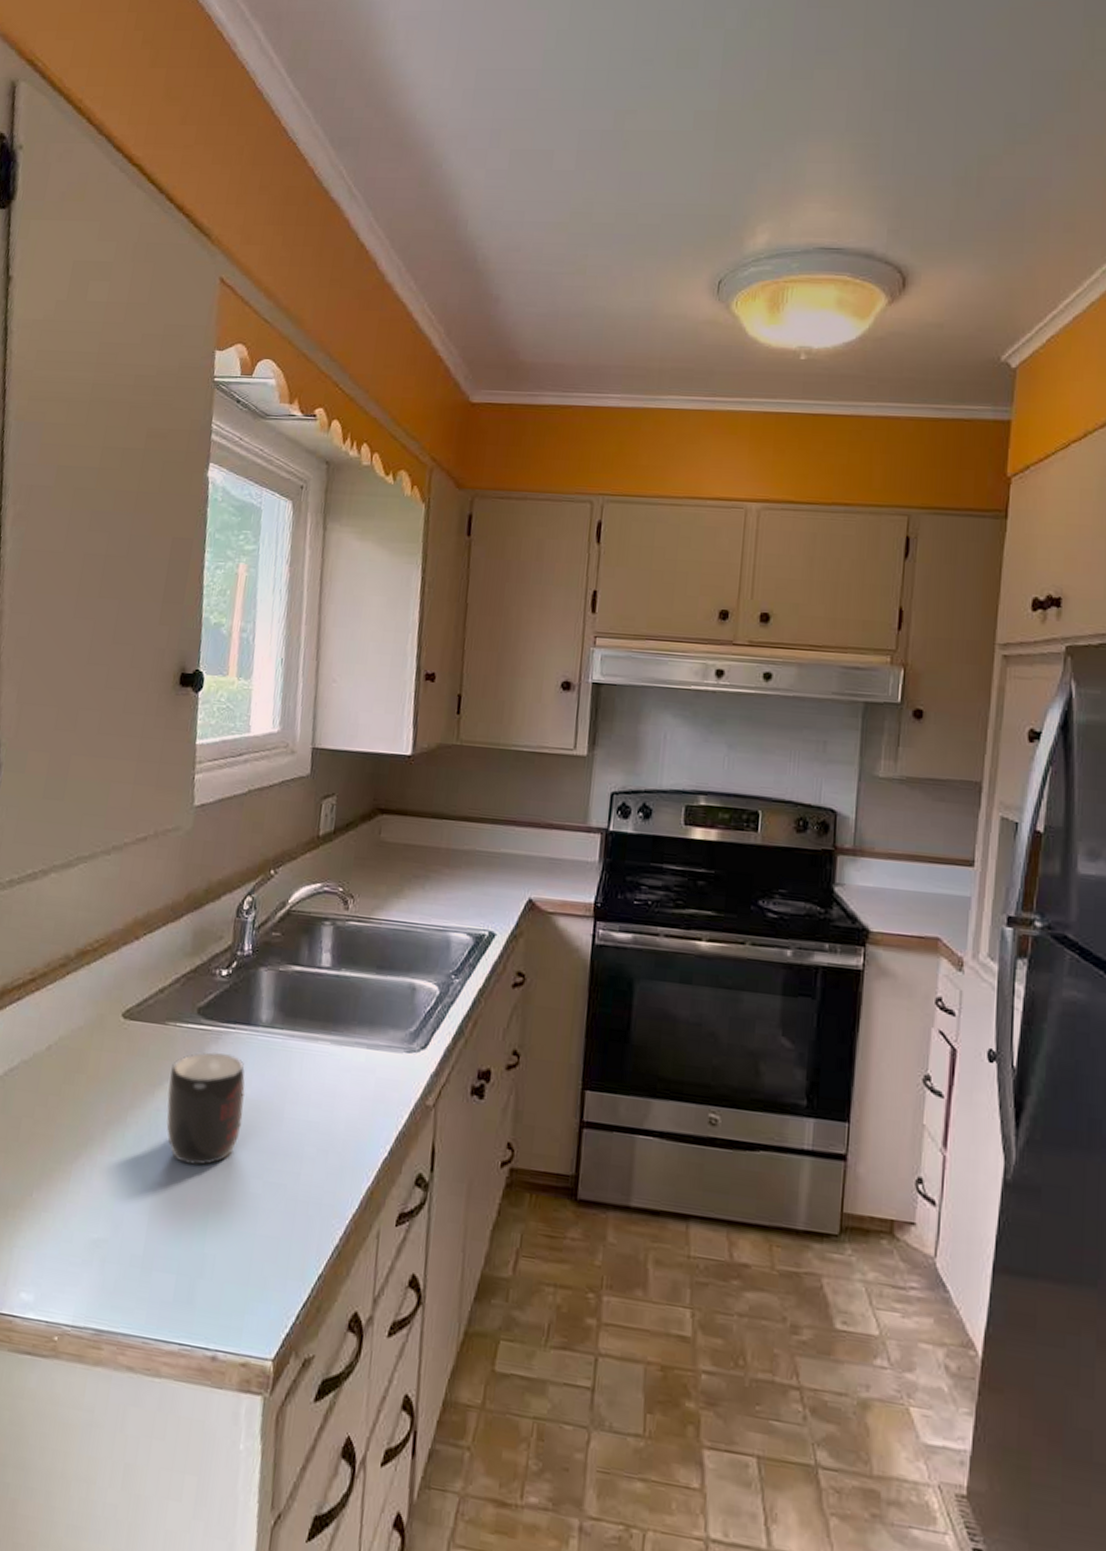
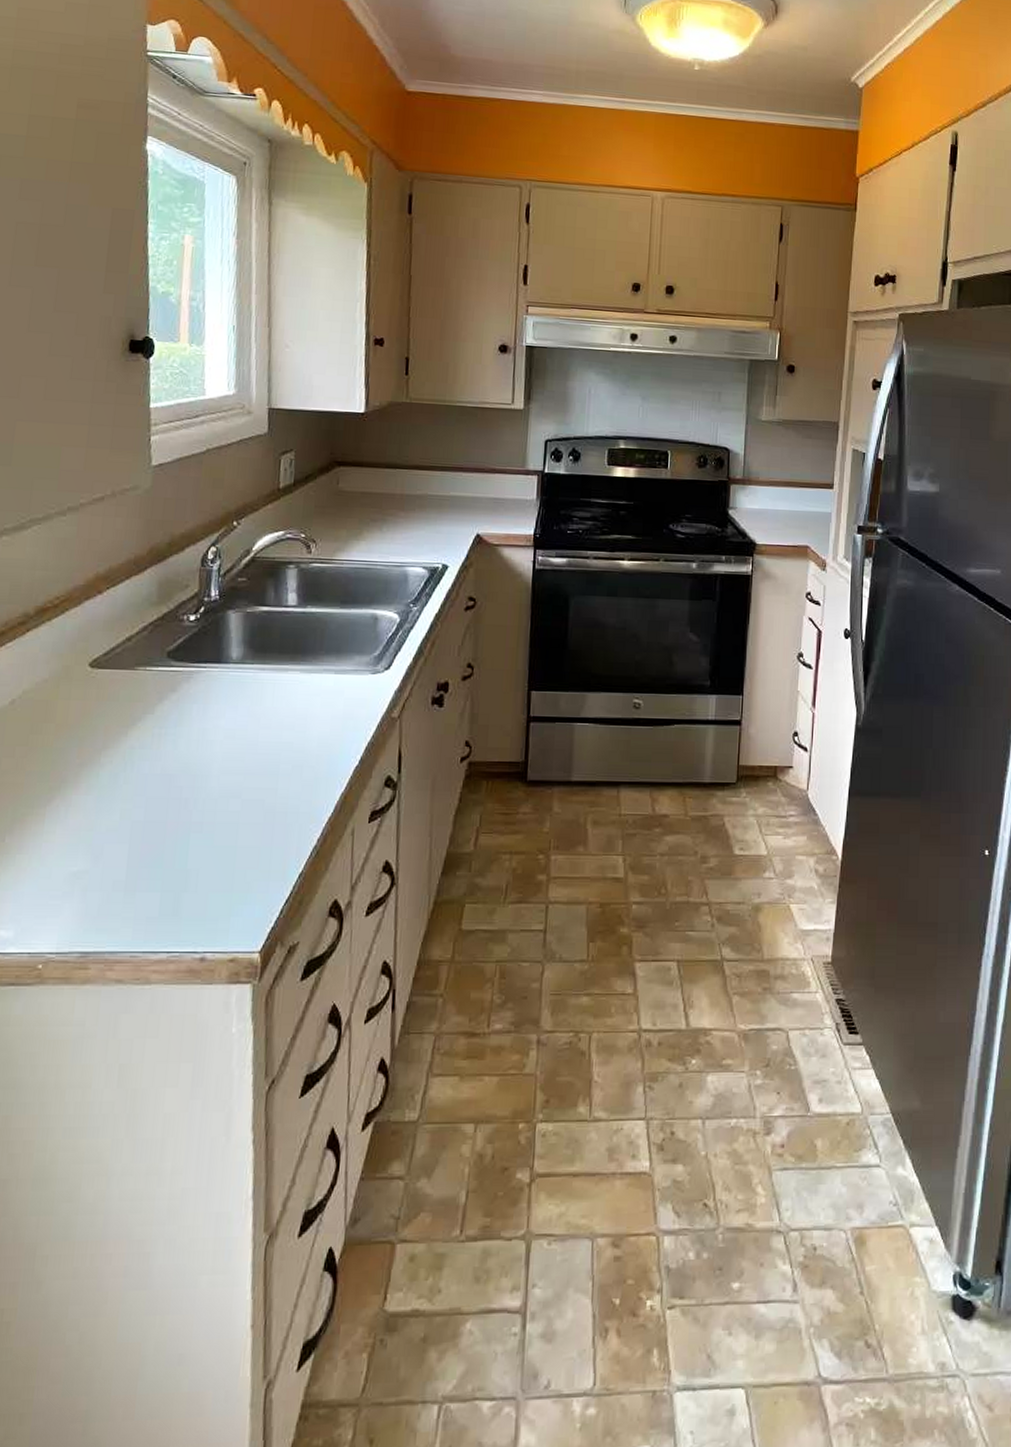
mug: present [166,1052,245,1165] -> none [141,691,219,793]

